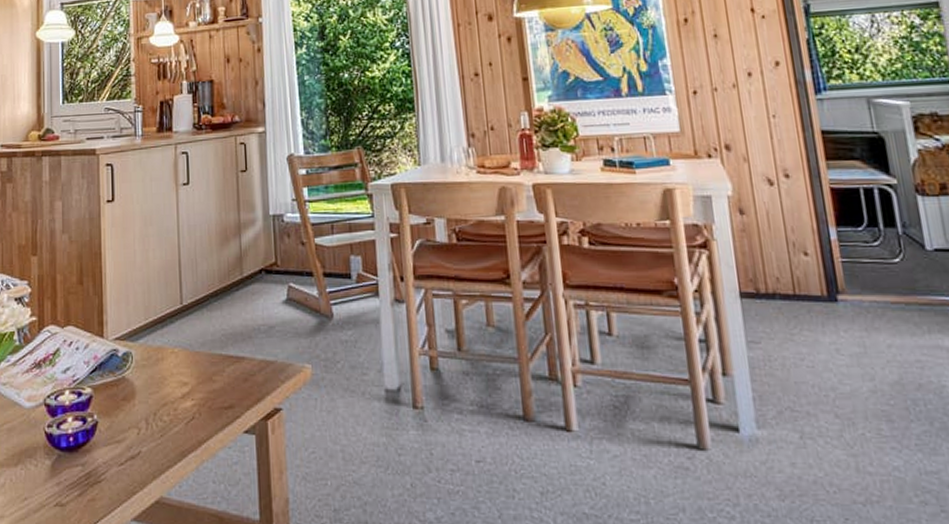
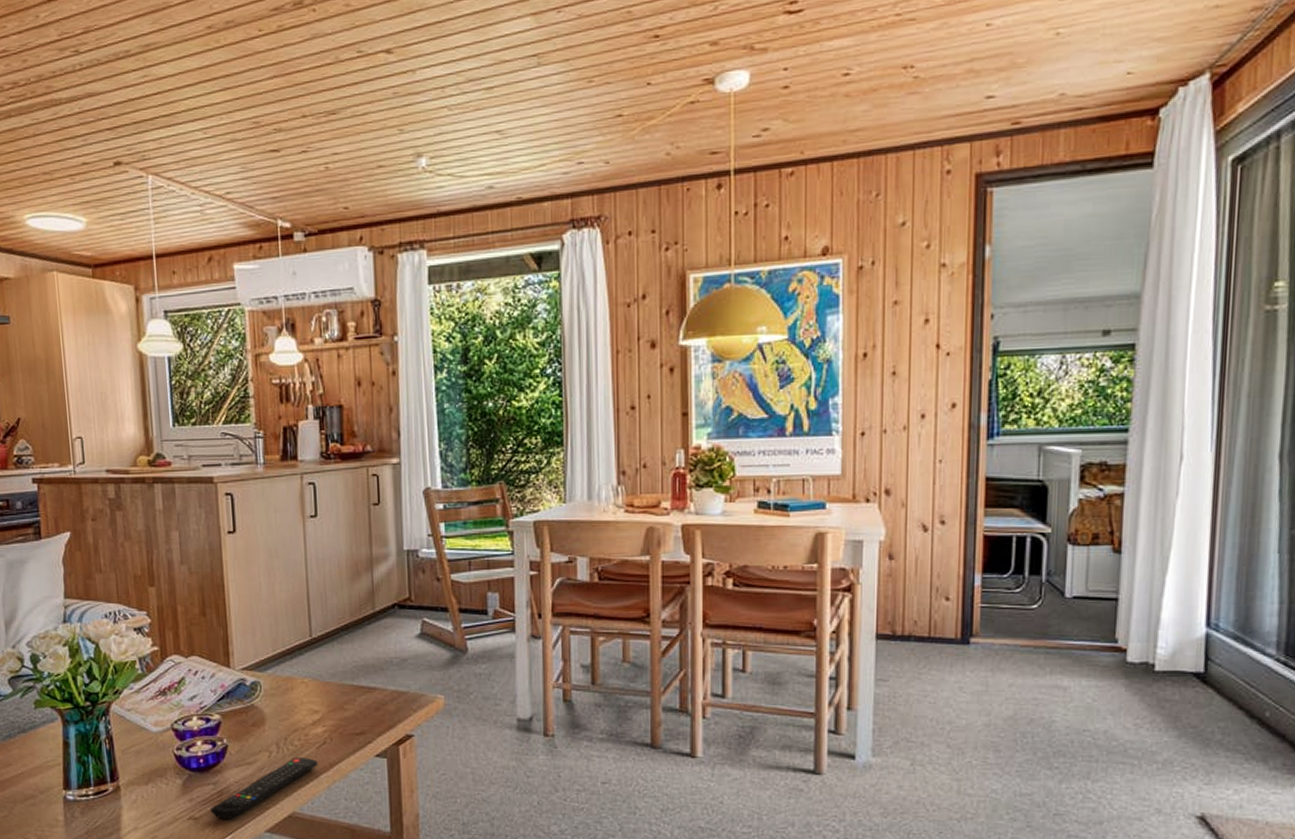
remote control: none [77,435,186,507] -> present [210,758,318,821]

